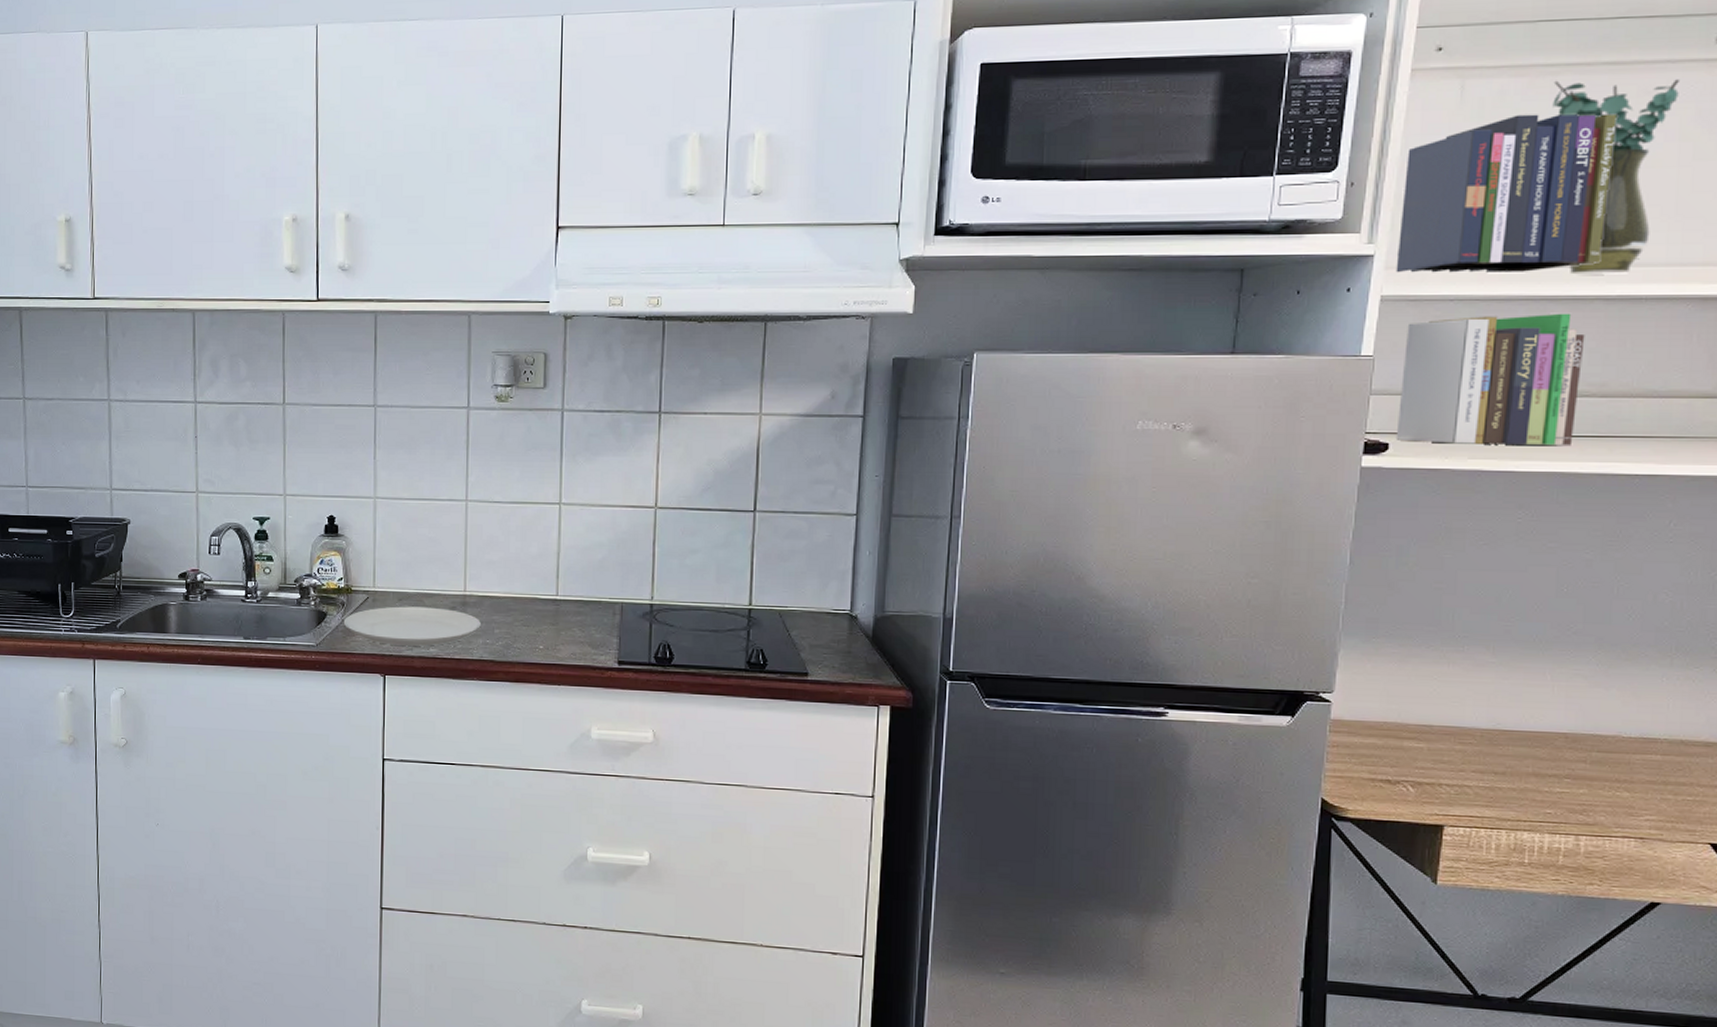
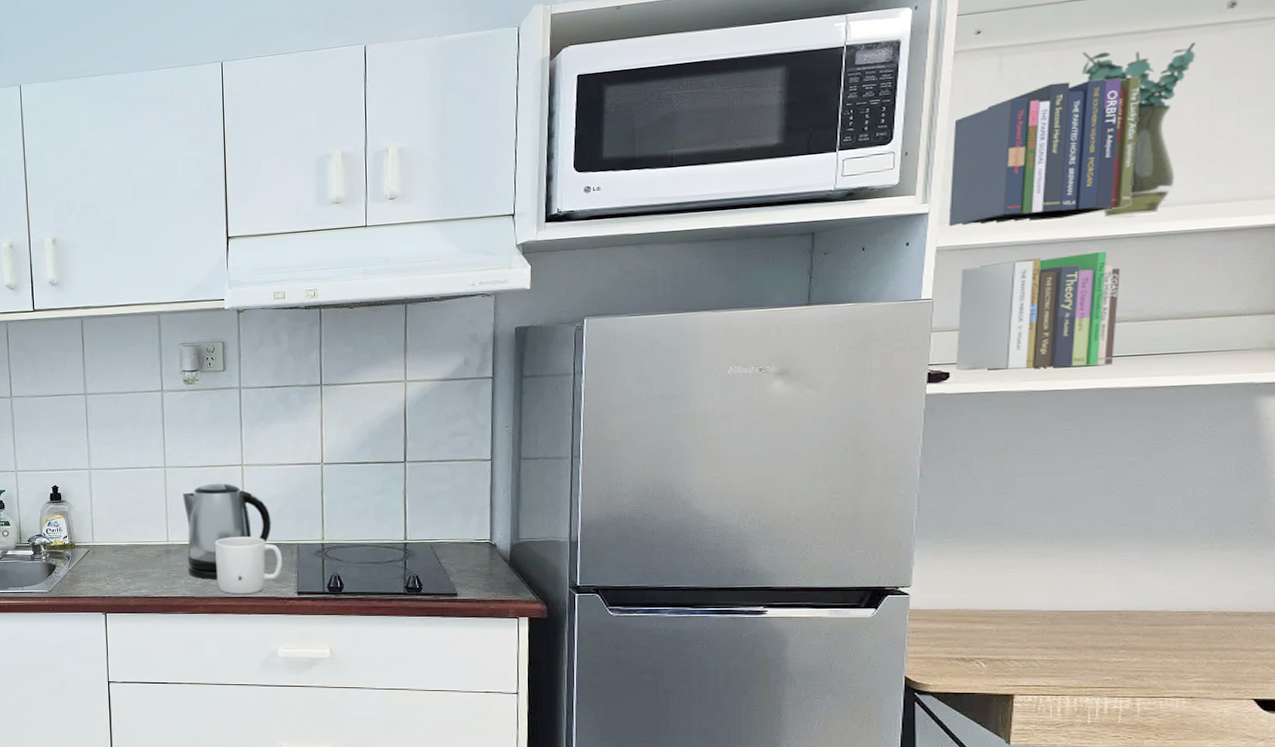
plate: present [343,606,481,646] -> none [69,556,182,588]
kettle: none [486,524,591,640] -> present [183,483,271,579]
mug: none [521,589,603,661] -> present [214,536,283,595]

